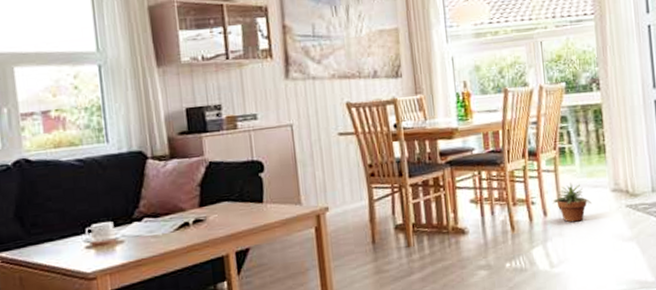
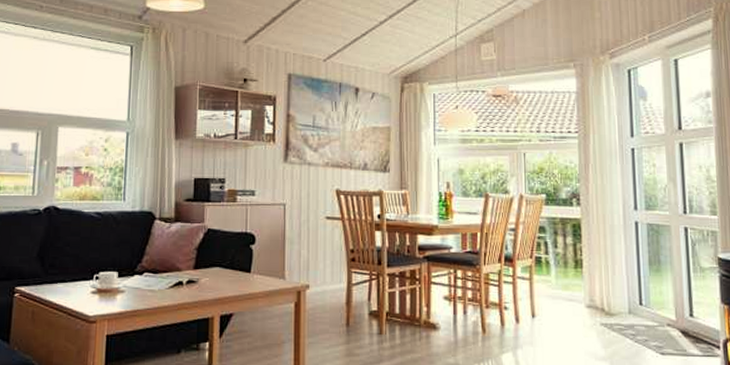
potted plant: present [552,182,592,223] -> none [526,292,565,333]

